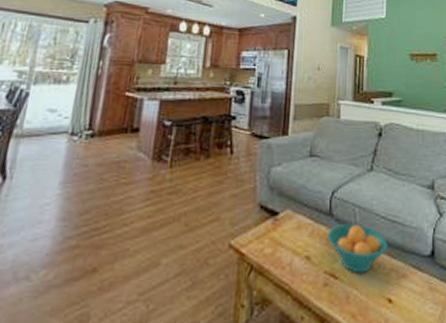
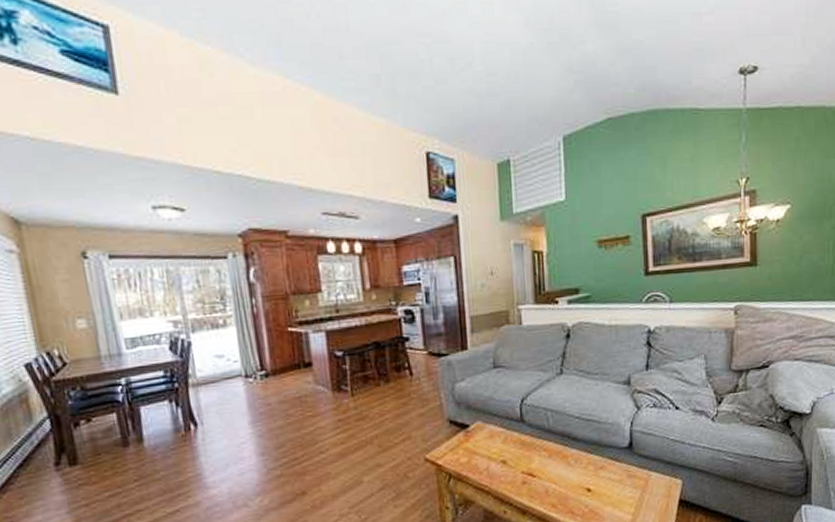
fruit bowl: present [327,223,387,273] -> none [520,426,583,470]

